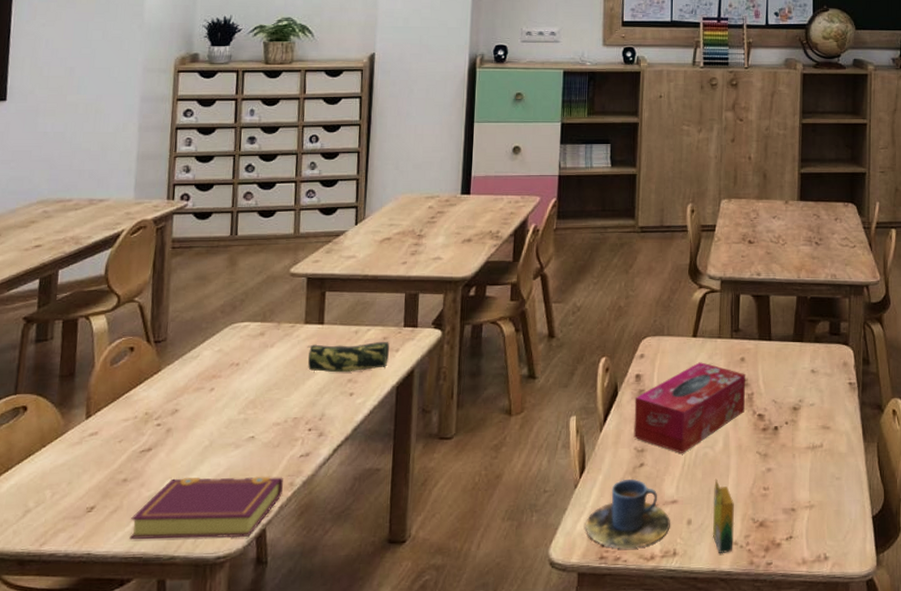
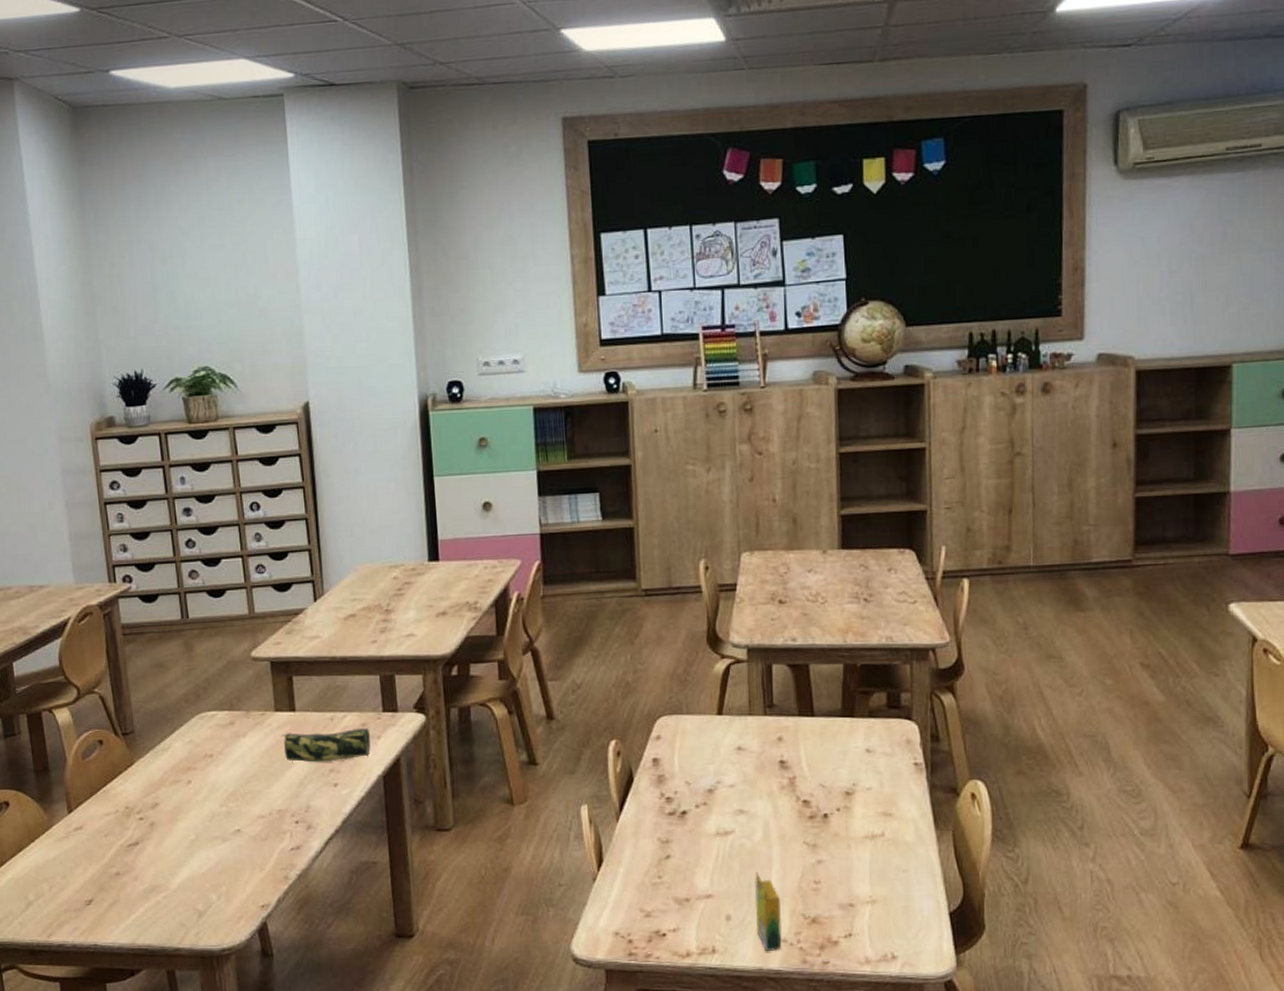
book: present [129,476,283,539] -> none [130,869,278,931]
cup: present [586,479,670,549] -> none [609,872,706,946]
tissue box: present [633,362,746,453] -> none [653,743,786,844]

